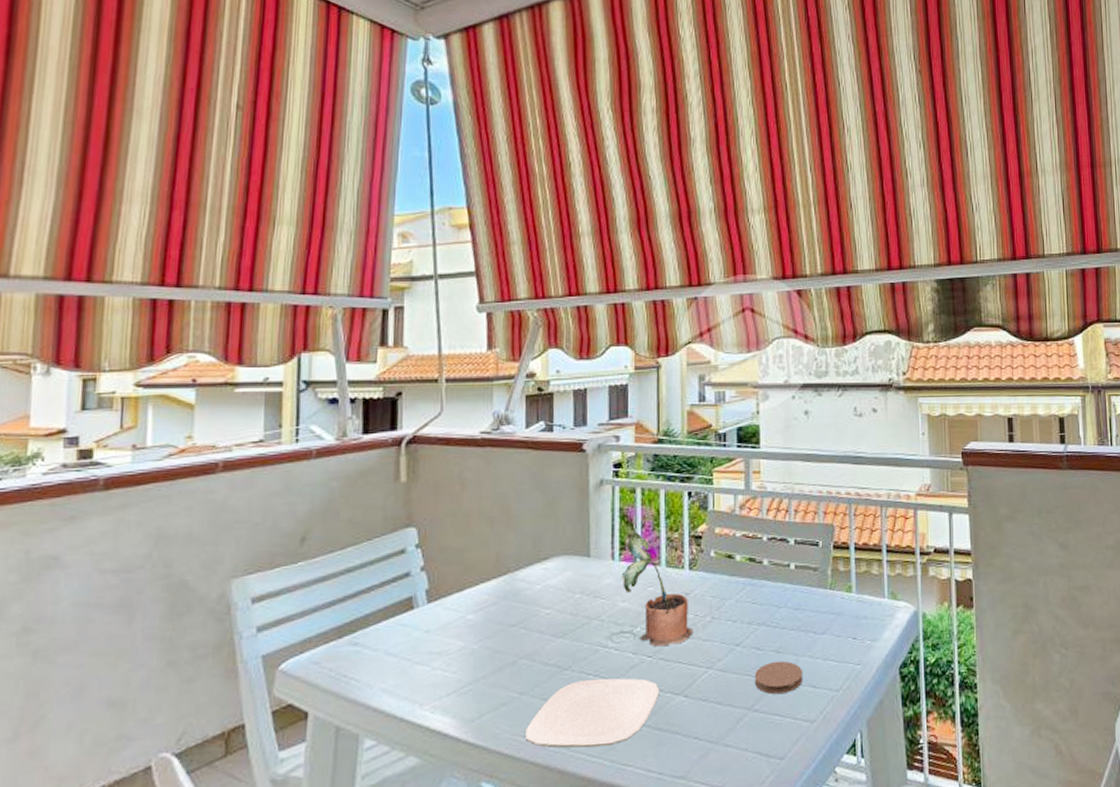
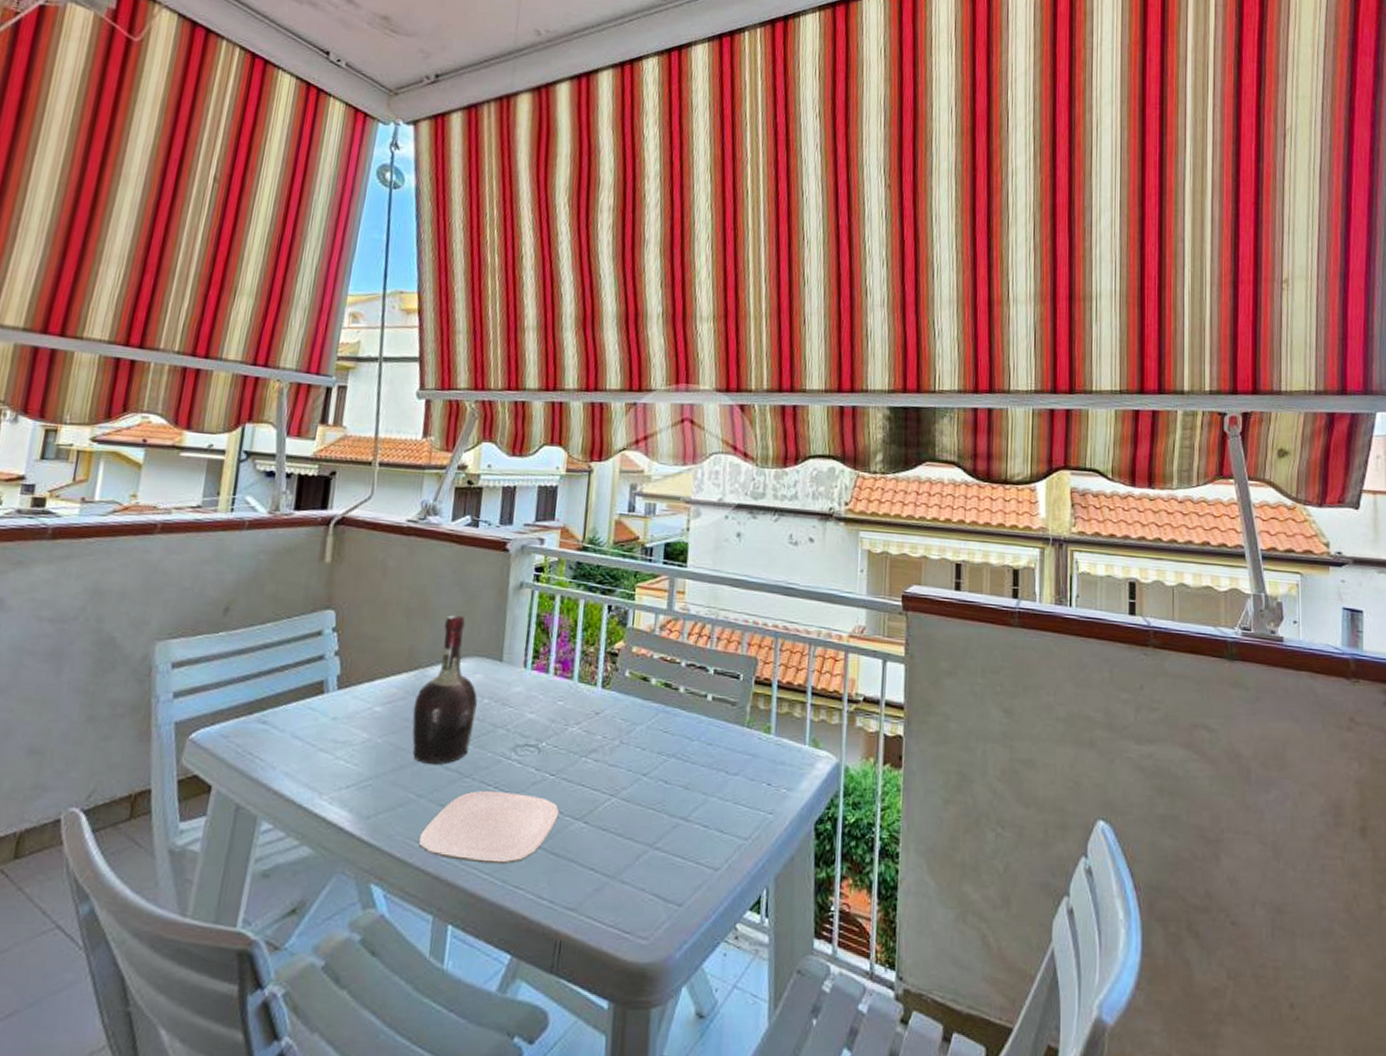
cognac bottle: none [506,518,569,662] -> present [412,615,478,764]
potted plant: present [621,532,694,647] -> none [531,641,601,766]
coaster: present [754,660,803,695] -> none [658,798,711,835]

